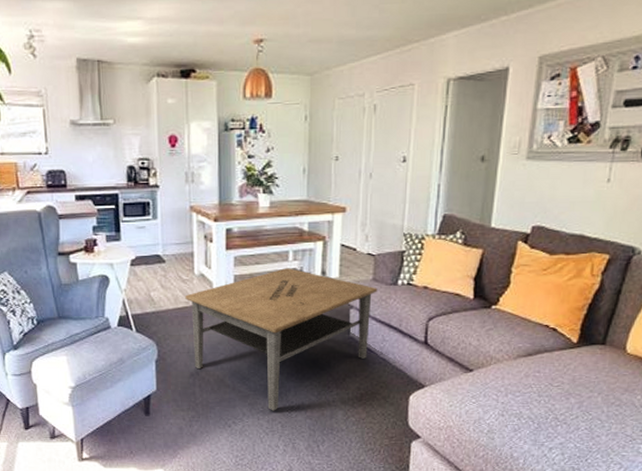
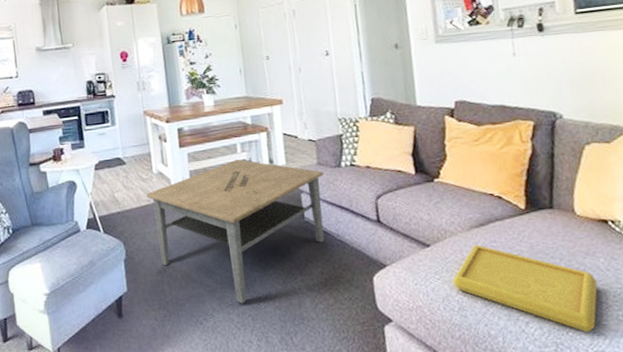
serving tray: none [488,373,629,461] -> present [453,245,598,333]

